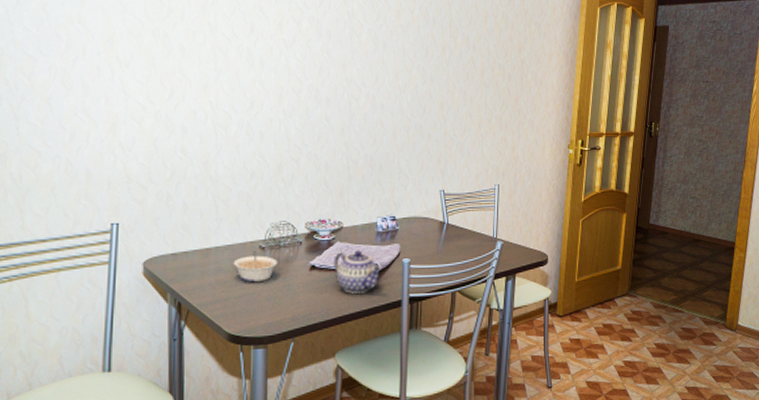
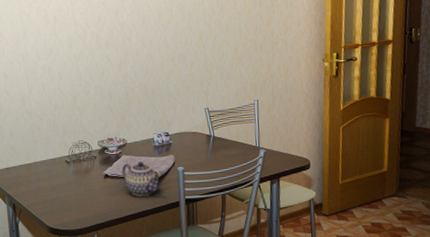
legume: present [233,250,278,282] -> none [48,163,80,188]

